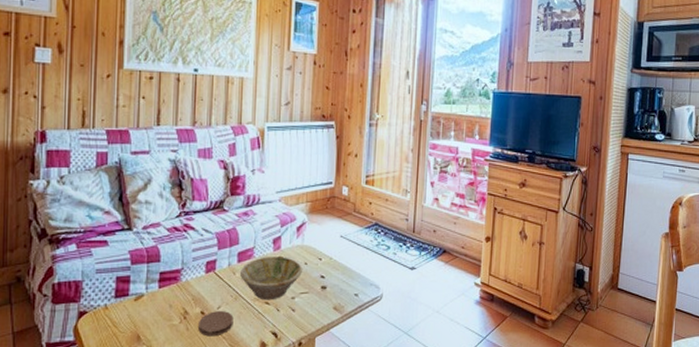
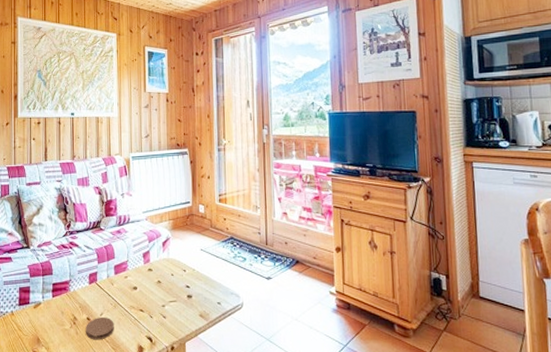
bowl: present [240,257,302,300] -> none [118,269,170,308]

